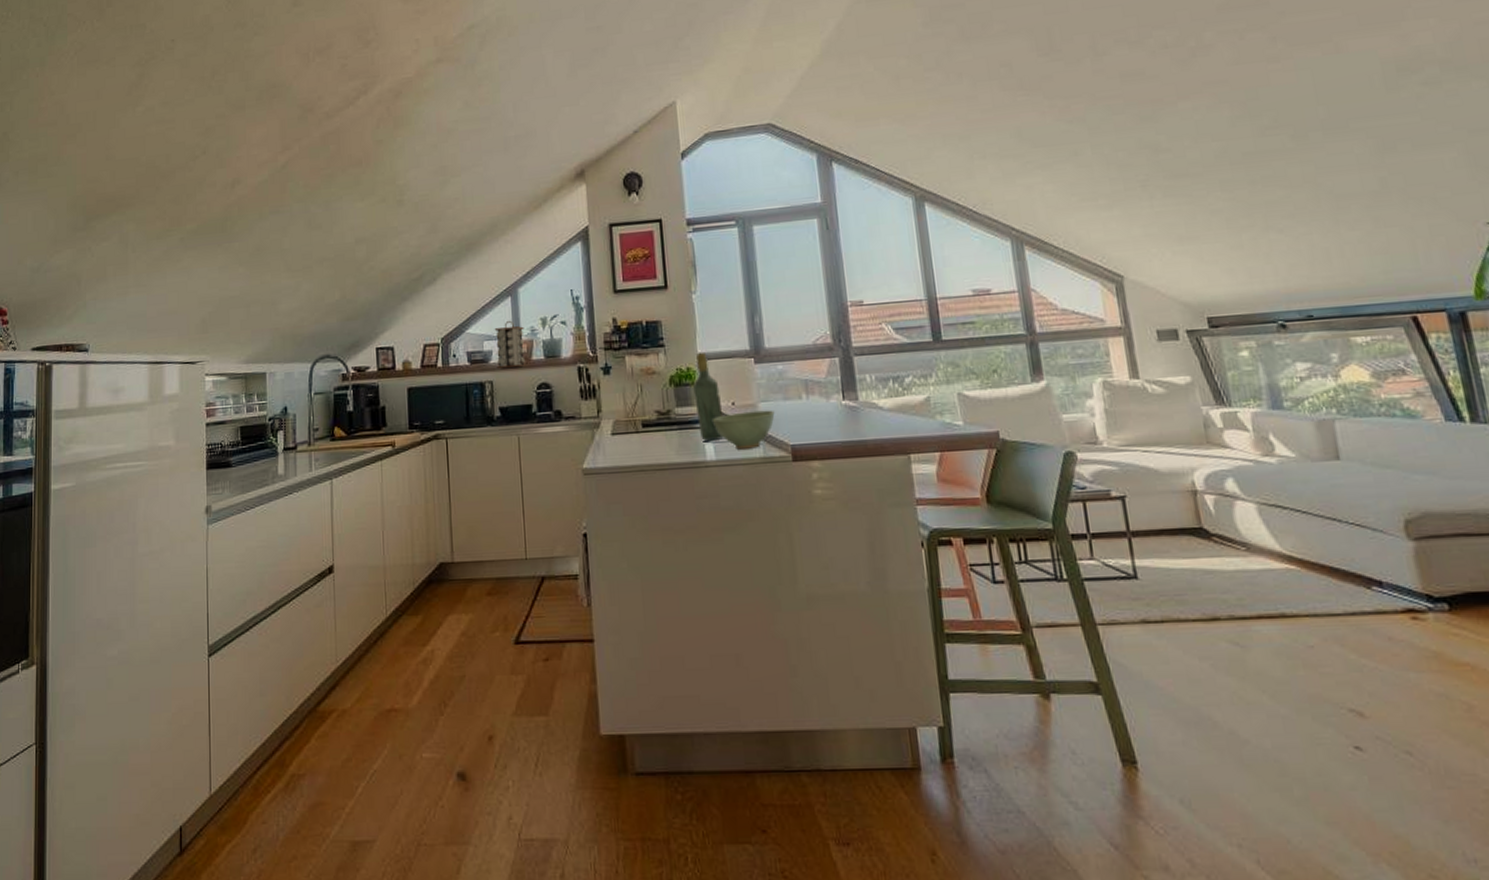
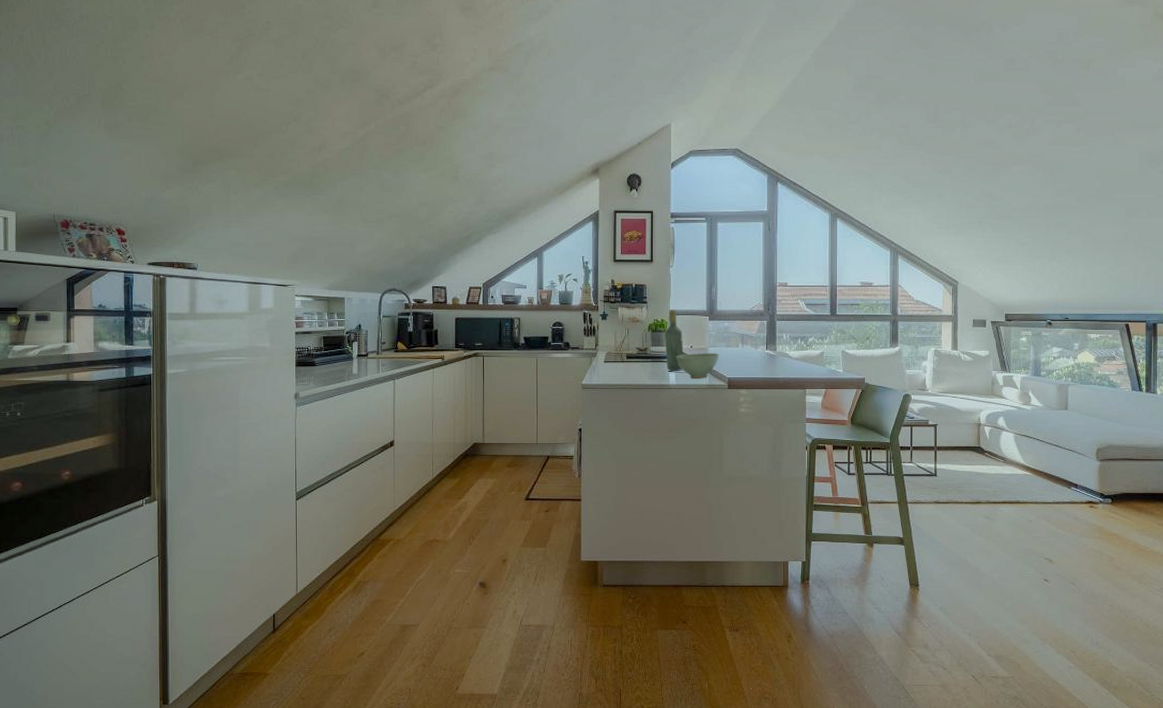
spice rack: present [494,320,526,369] -> none [523,274,546,310]

